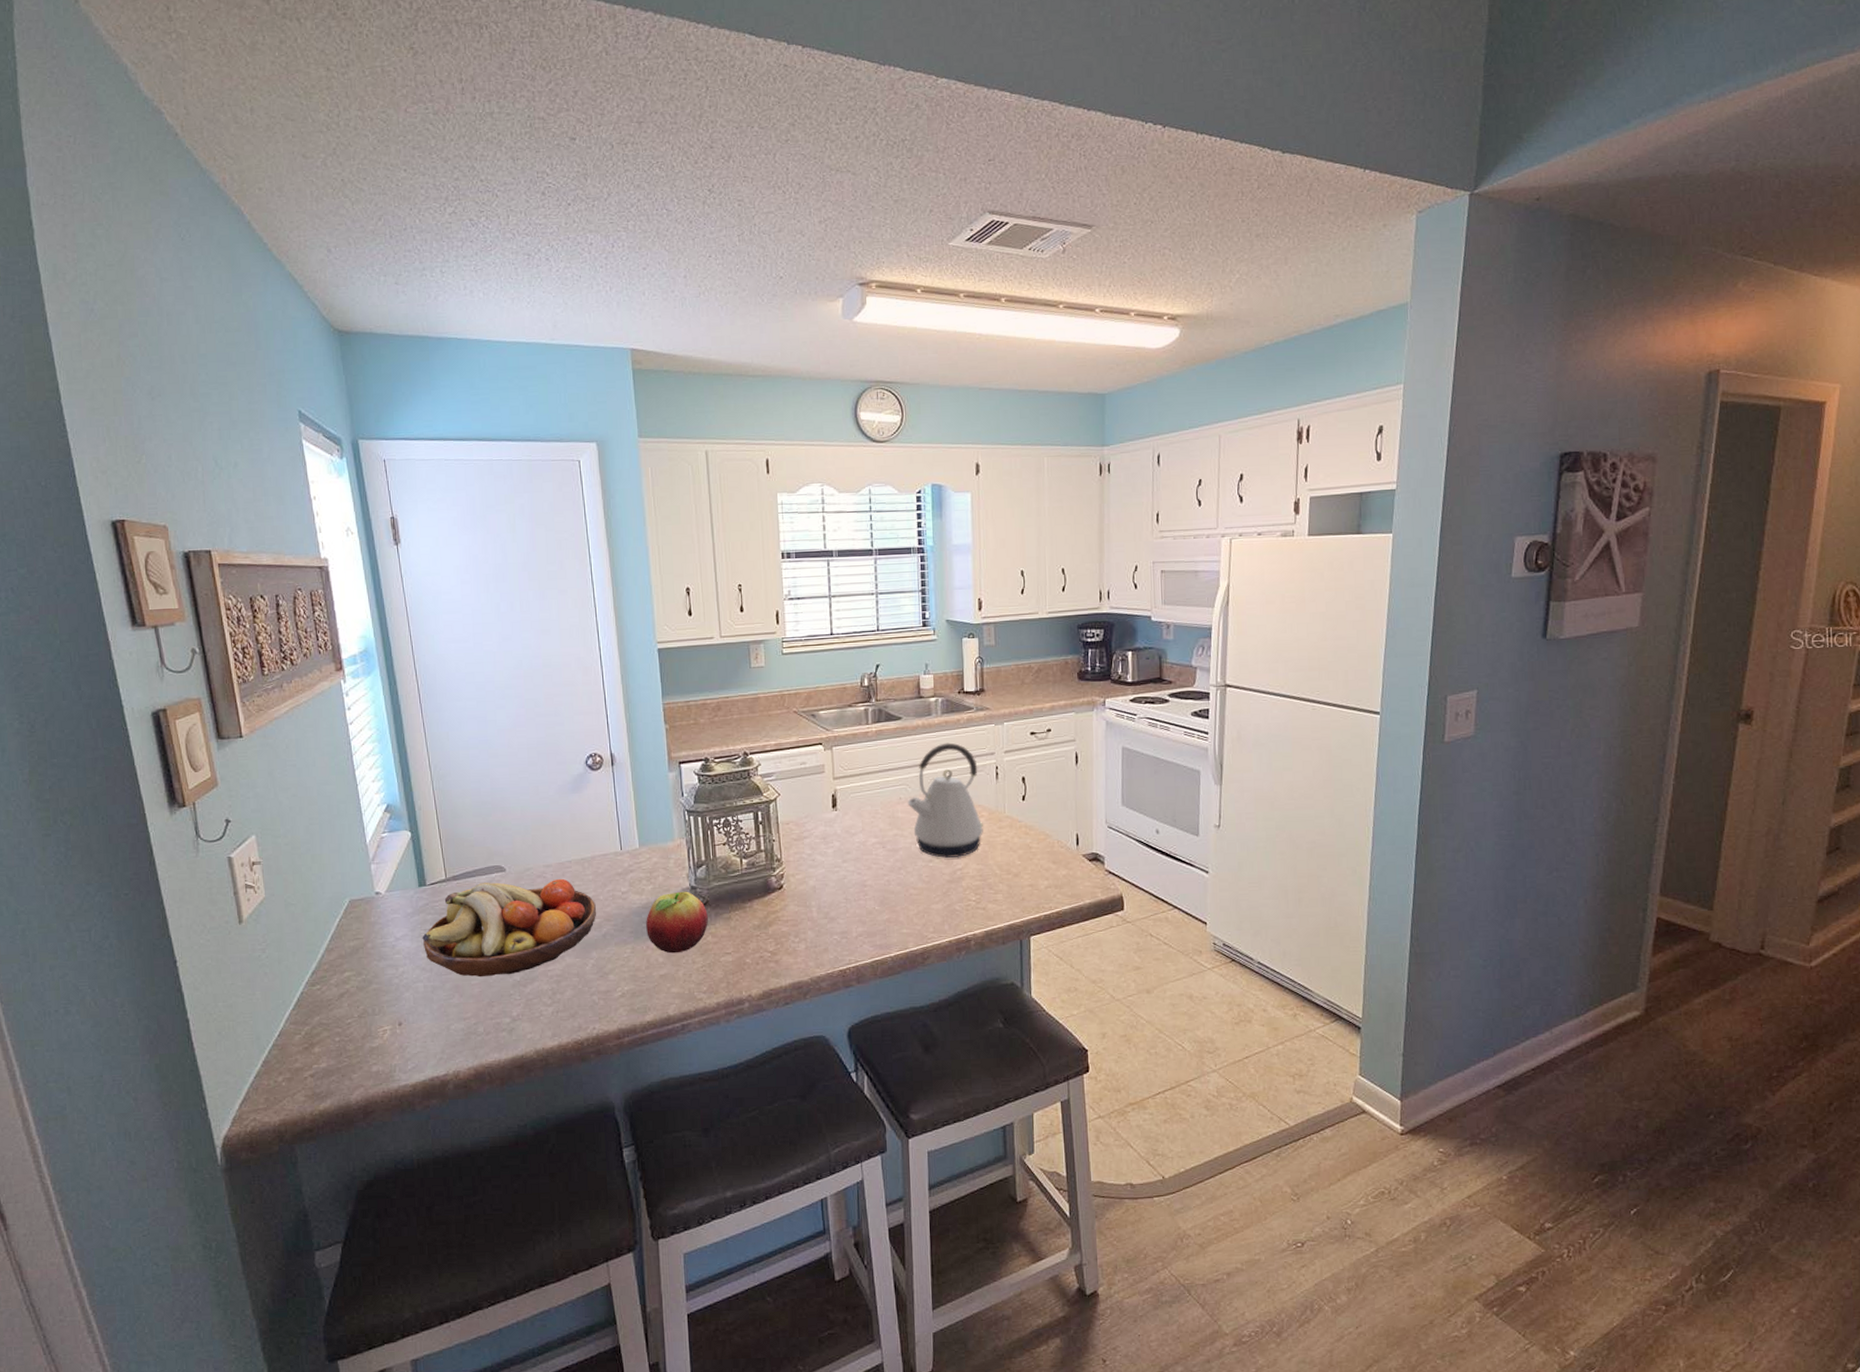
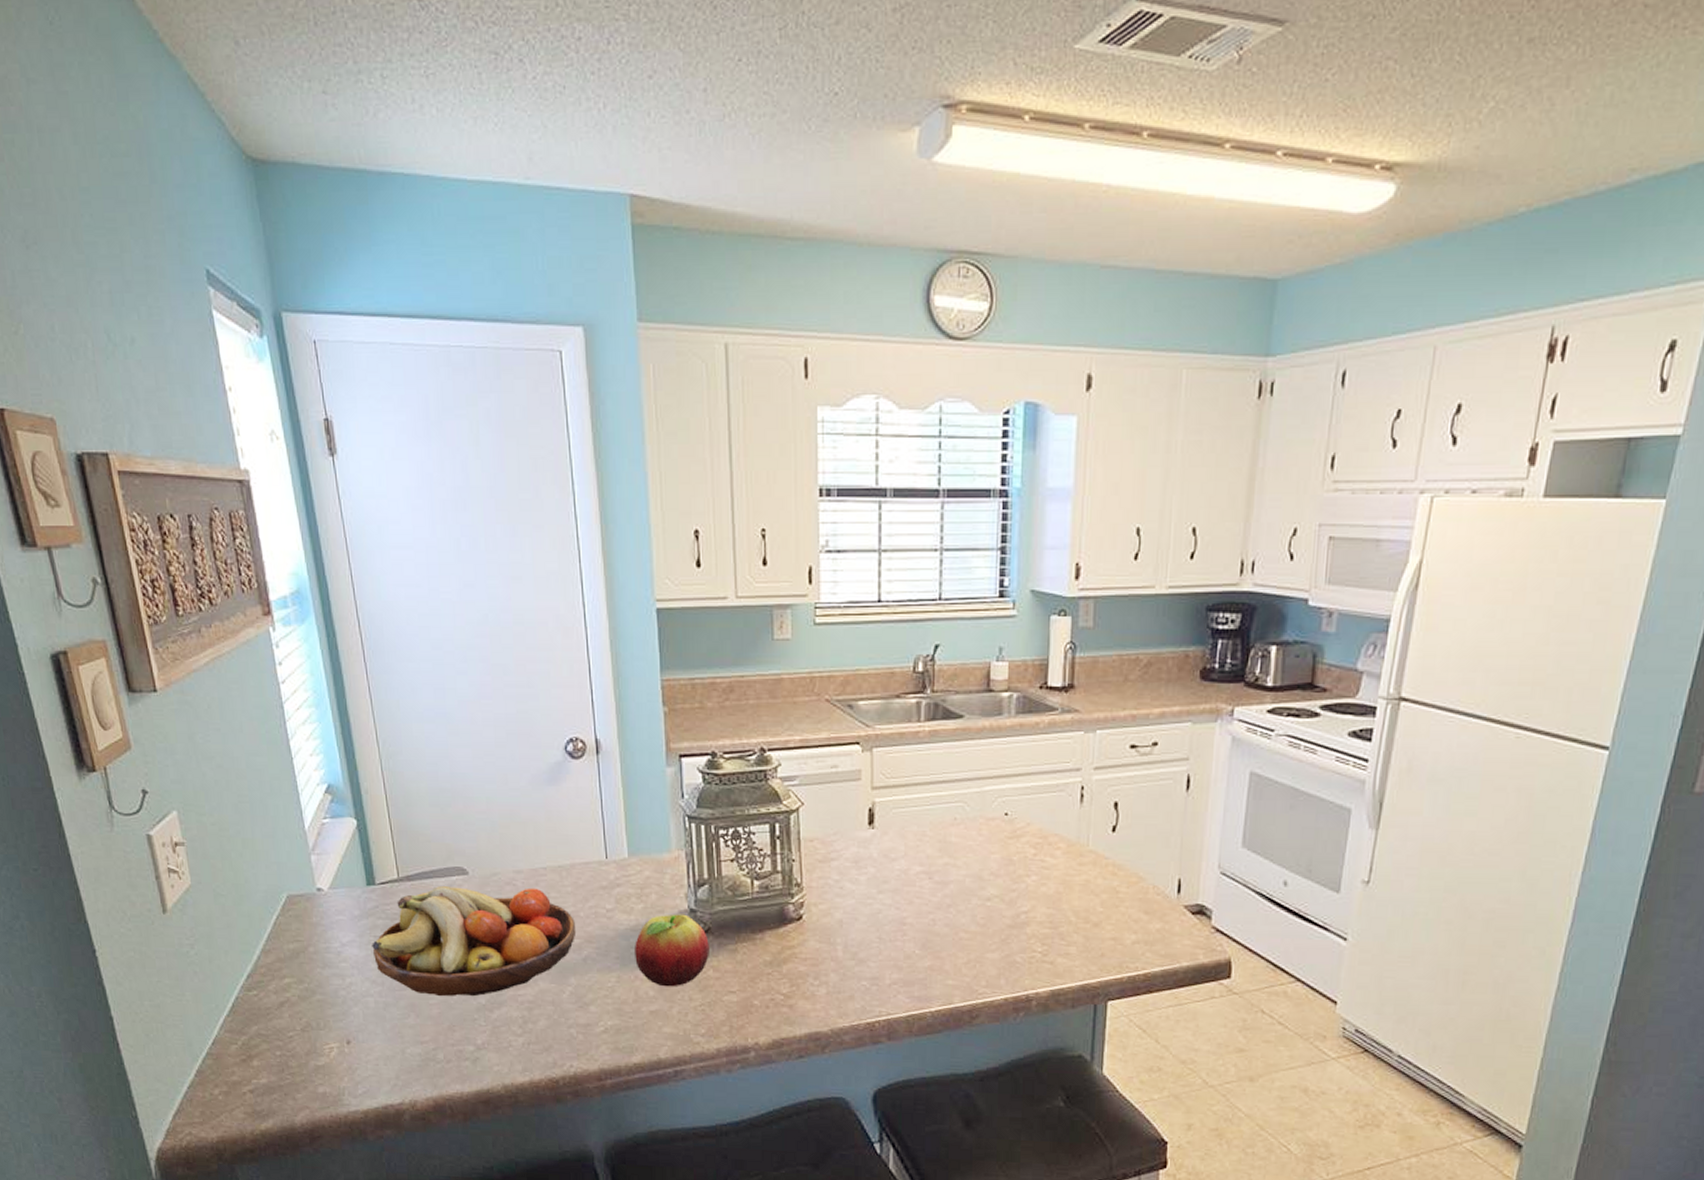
kettle: present [907,742,984,858] -> none [964,751,1060,899]

